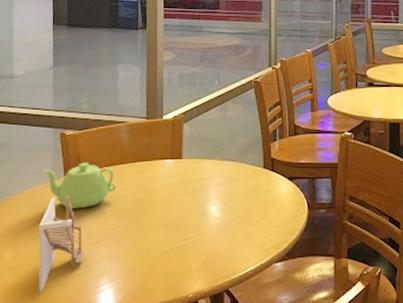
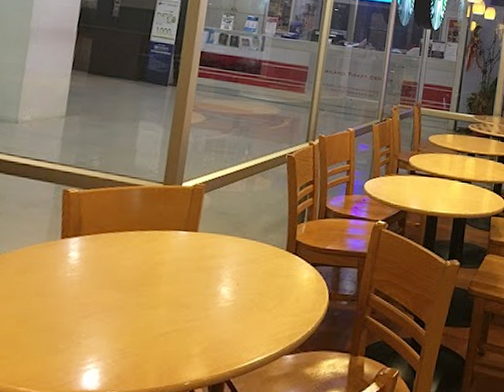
napkin holder: present [38,195,85,292] -> none [12,260,74,366]
teapot: present [43,162,116,209] -> none [37,225,119,277]

